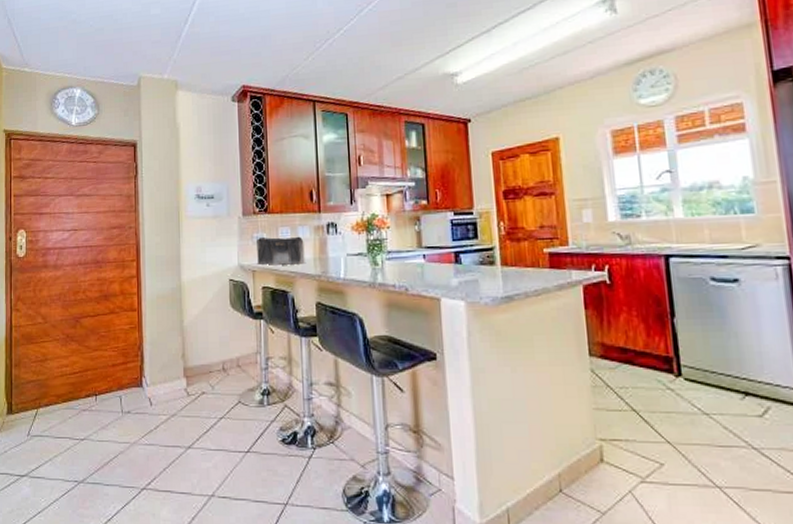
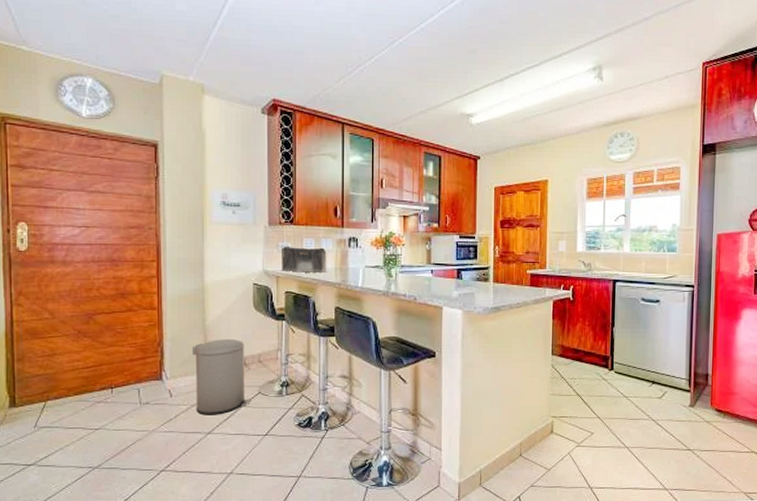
pedal bin: none [171,340,232,427] -> present [193,338,252,415]

